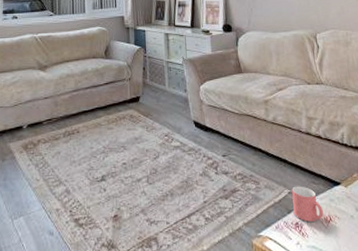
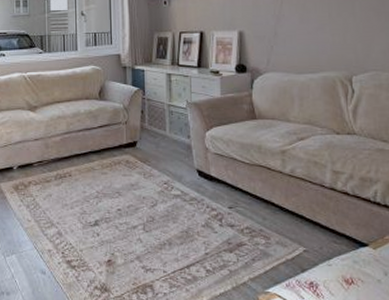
mug: present [292,186,324,222] -> none [308,244,344,282]

